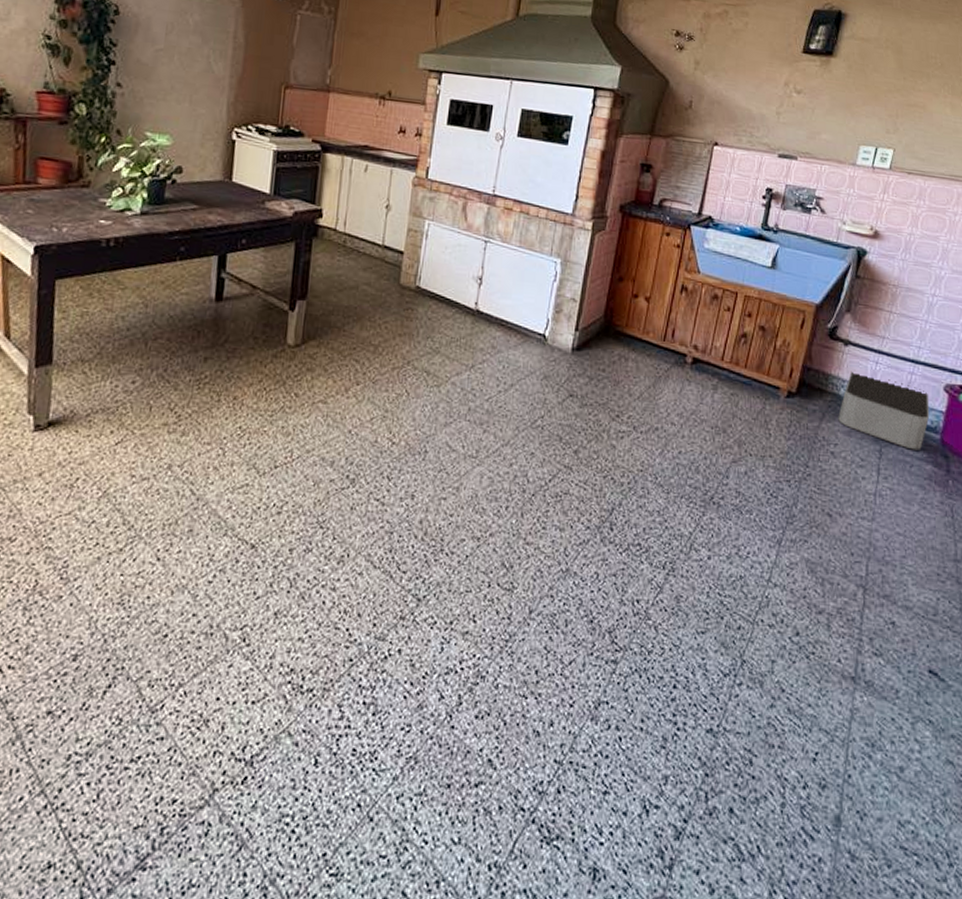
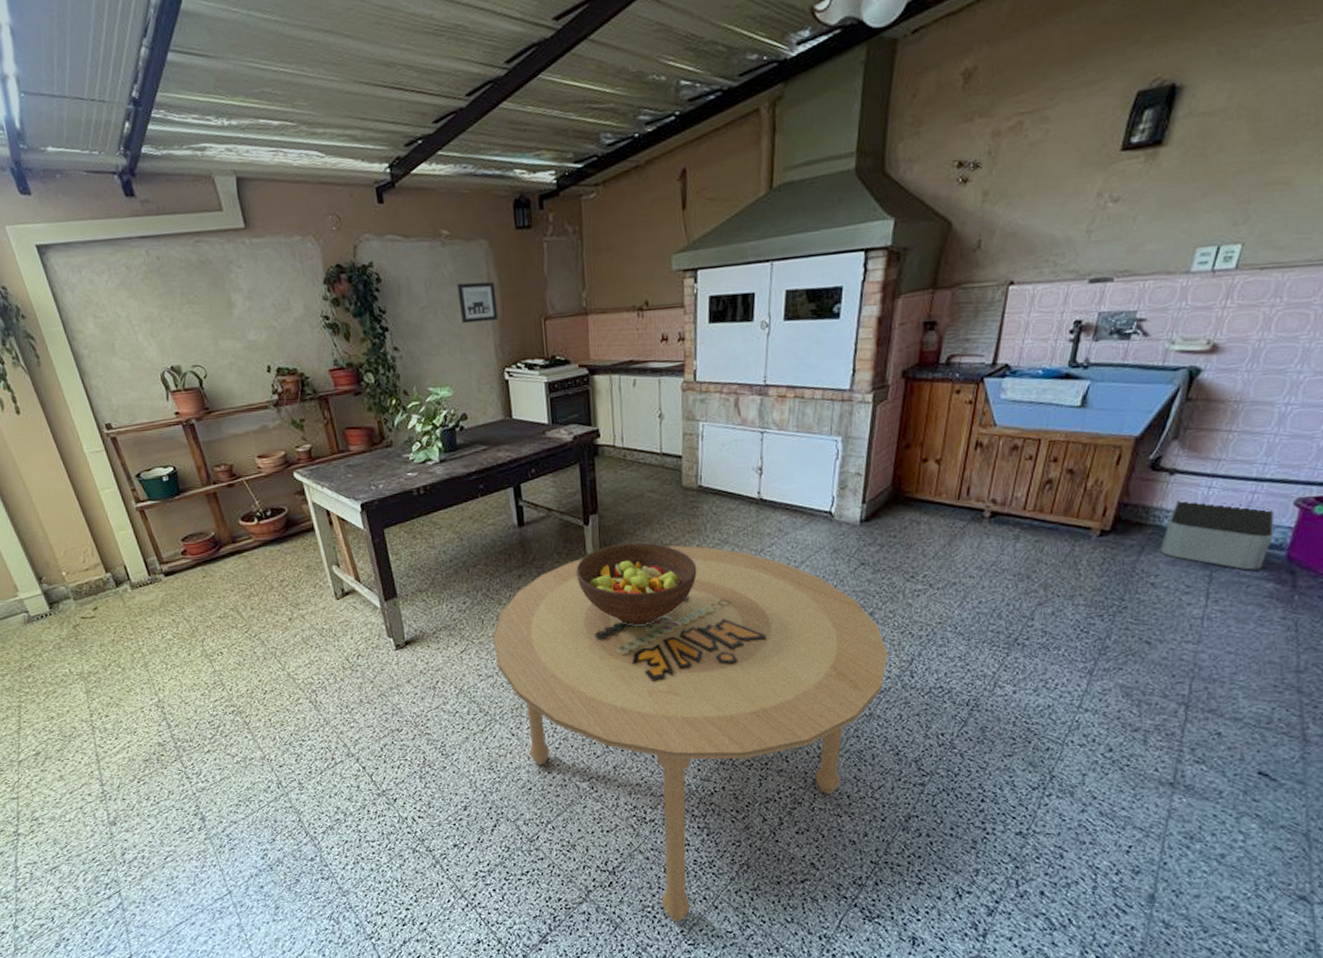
dining table: none [157,347,590,841] -> present [493,545,888,922]
wall art: none [197,34,240,79] -> present [457,282,498,324]
fruit bowl: none [270,337,404,435] -> present [576,542,697,625]

